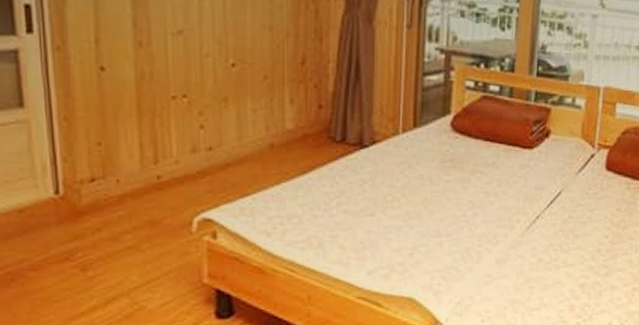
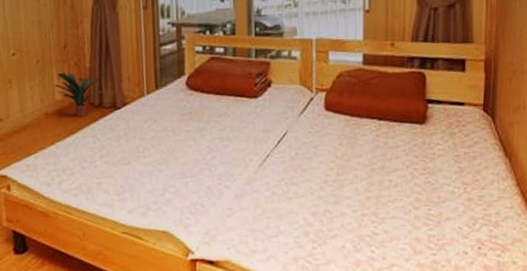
potted plant: none [286,96,347,154] -> present [55,73,103,118]

